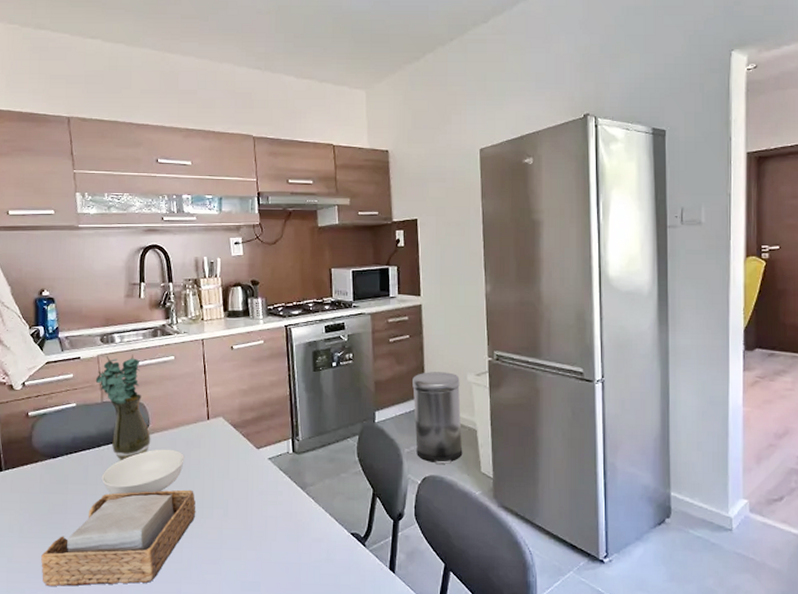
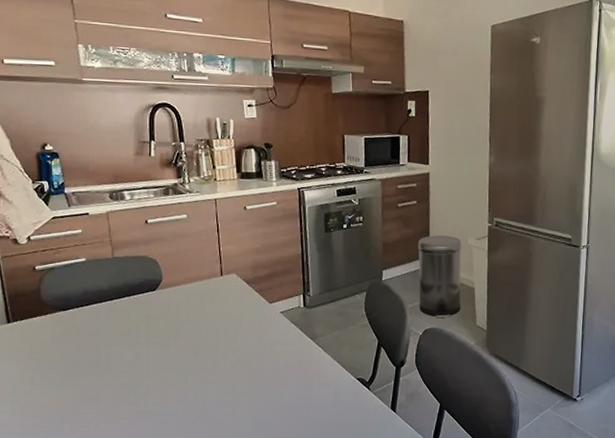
napkin holder: present [41,489,196,587] -> none [55,340,210,430]
vase: present [95,354,151,461] -> none [105,212,164,314]
bowl: present [101,449,185,495] -> none [114,302,198,345]

